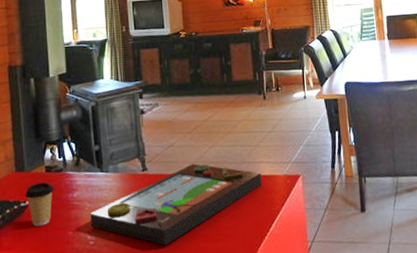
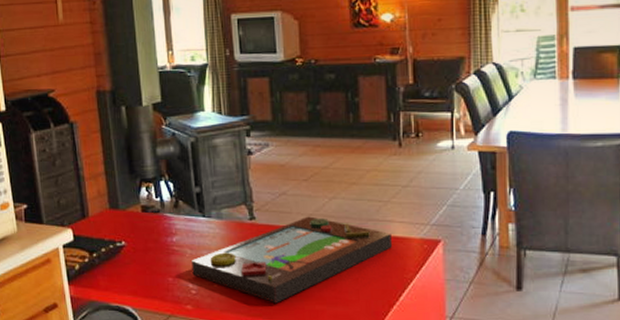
coffee cup: present [25,182,54,227] -> none [120,223,152,269]

